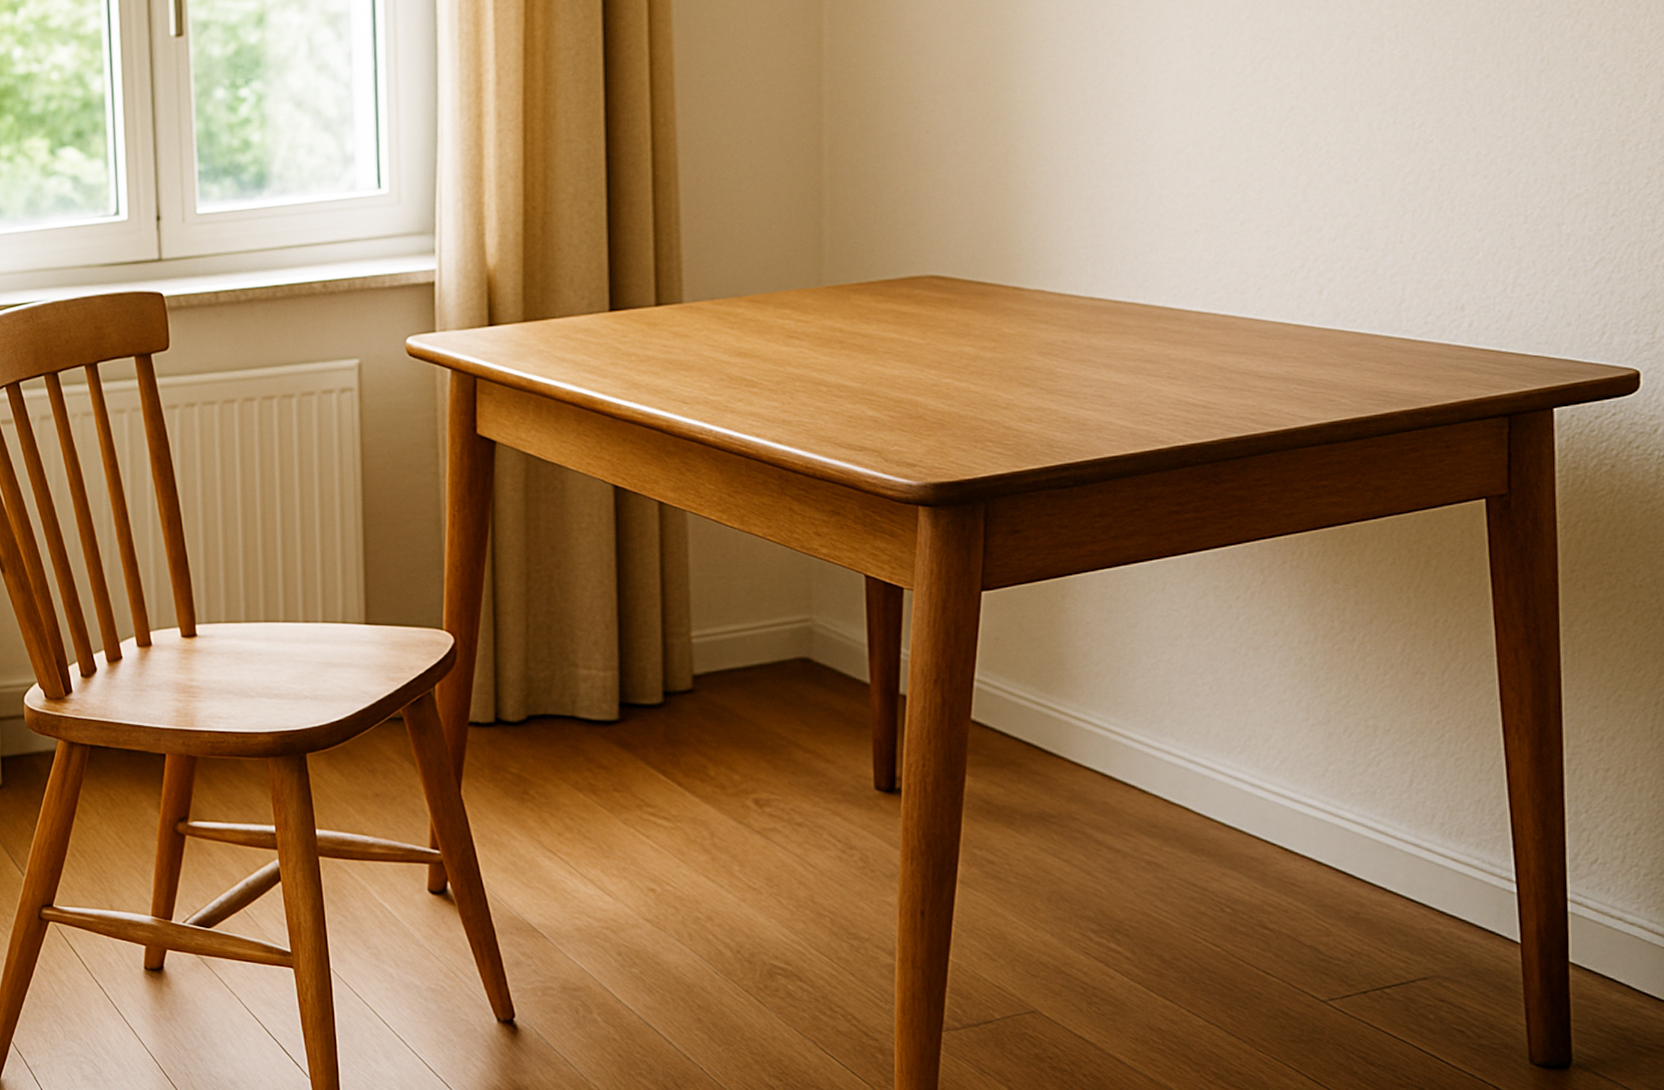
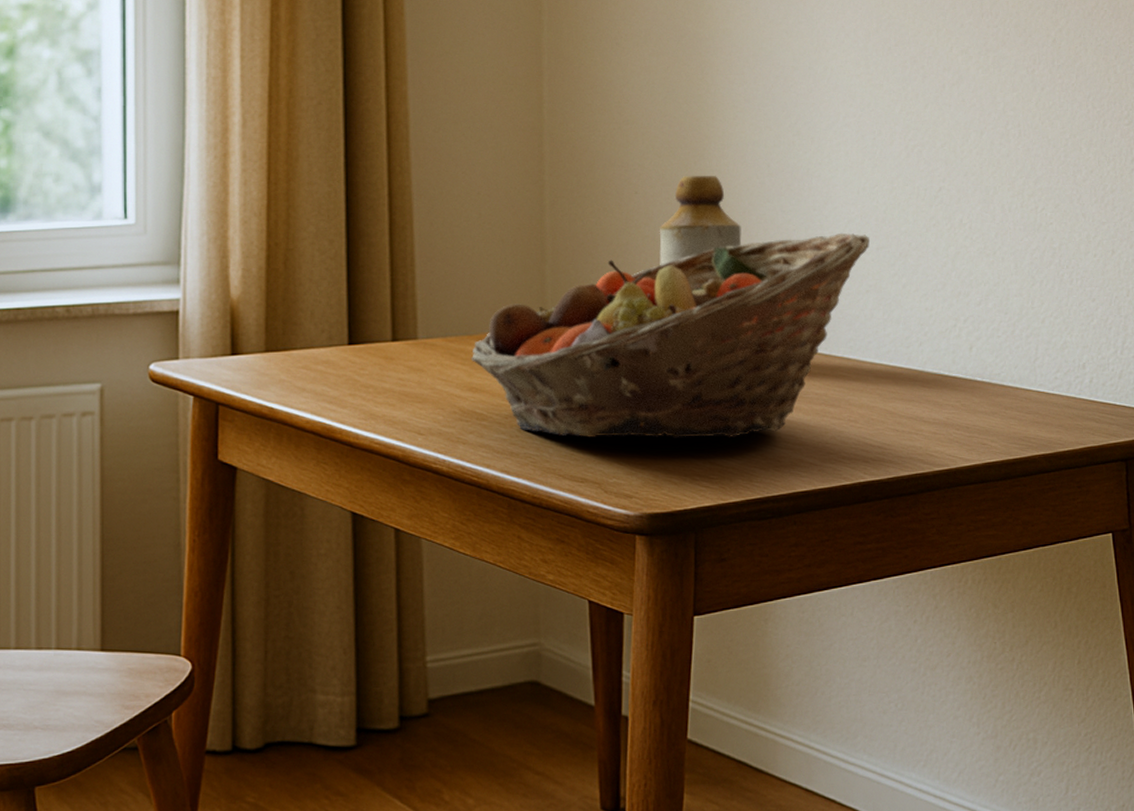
fruit basket: none [740,165,1202,403] -> present [470,232,870,438]
bottle: none [952,108,1049,213] -> present [659,176,742,266]

